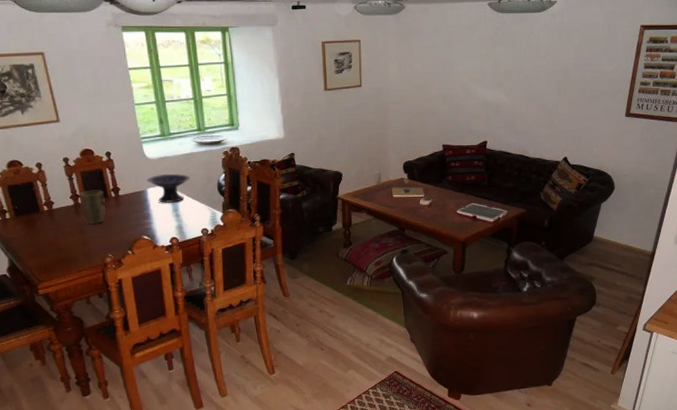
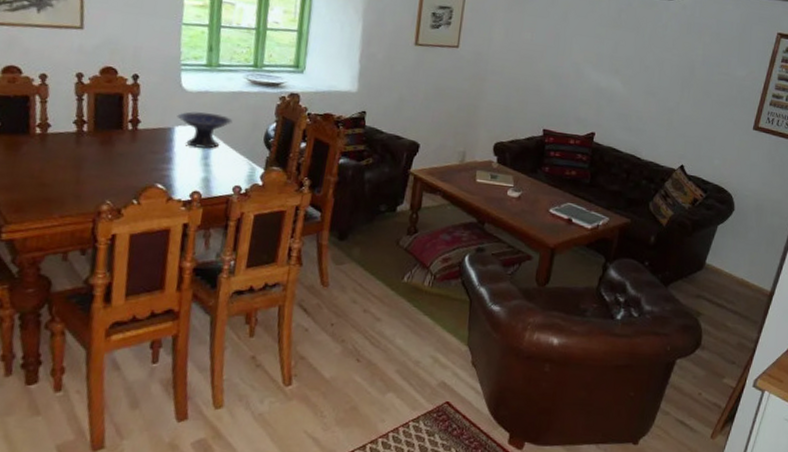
plant pot: present [80,190,106,225] -> none [85,116,118,161]

